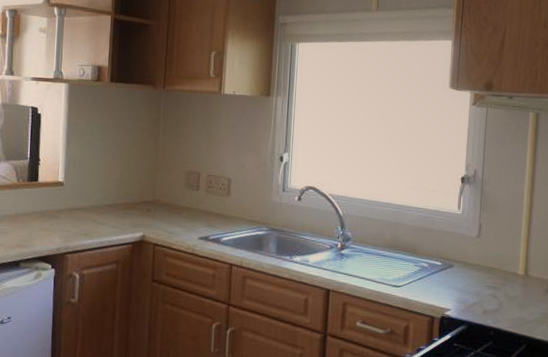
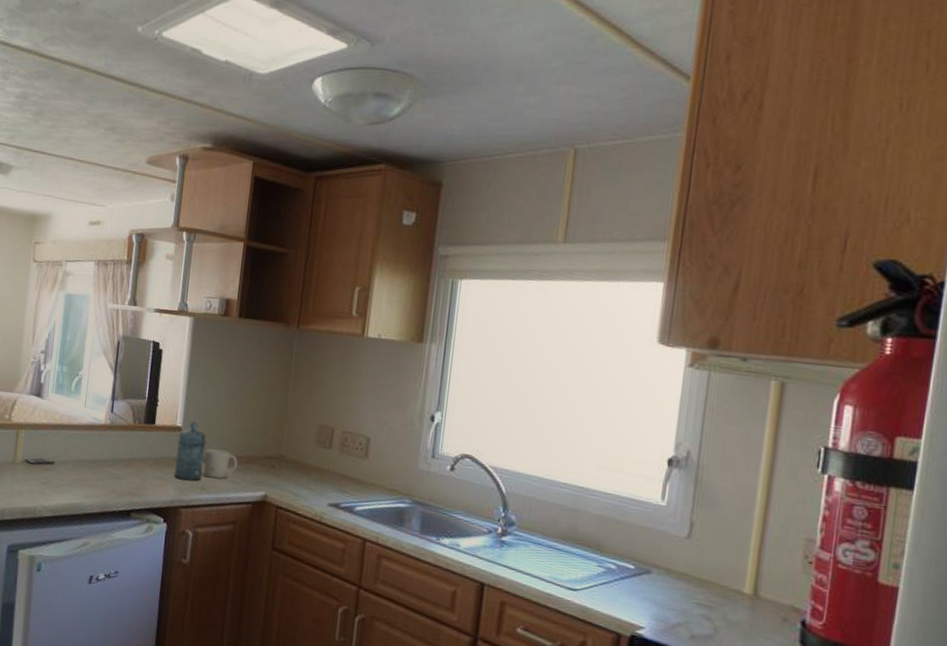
canister: none [58,176,88,229] -> present [173,421,207,481]
mug: none [85,198,118,225] -> present [203,448,239,479]

